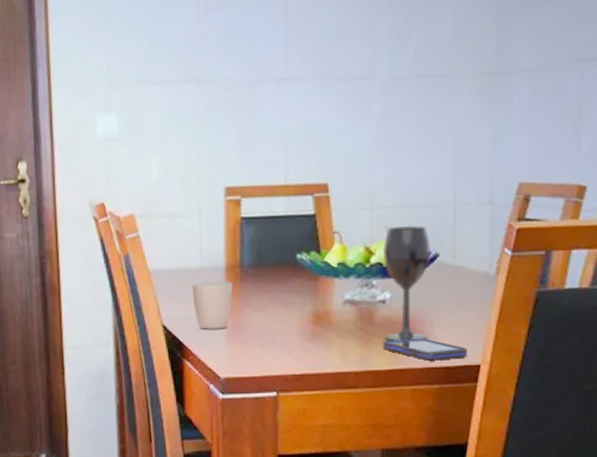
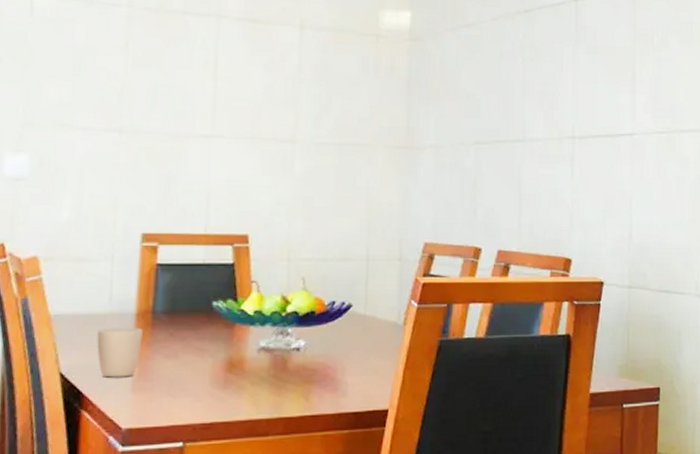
wine glass: present [382,225,432,341] -> none [297,277,346,387]
mobile phone: present [383,337,468,361] -> none [296,384,377,407]

